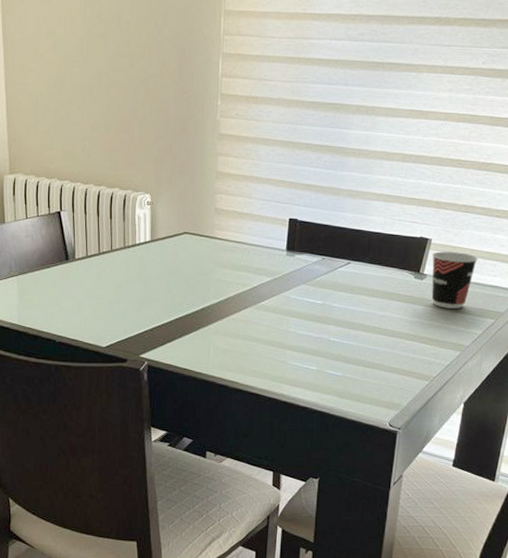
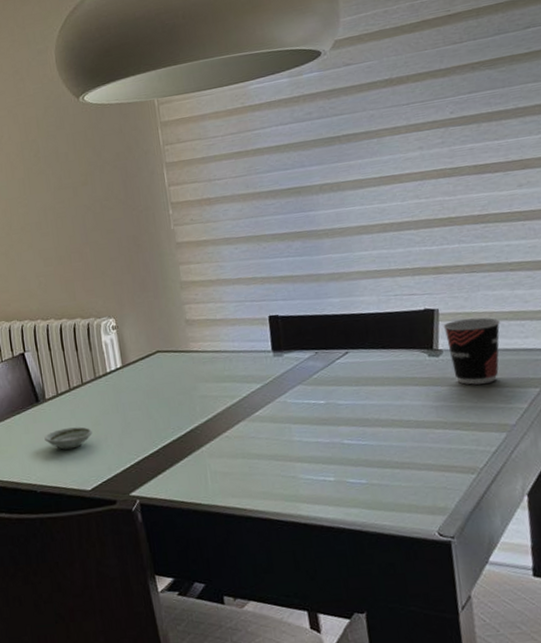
saucer: none [69,288,114,308] -> present [44,426,92,450]

